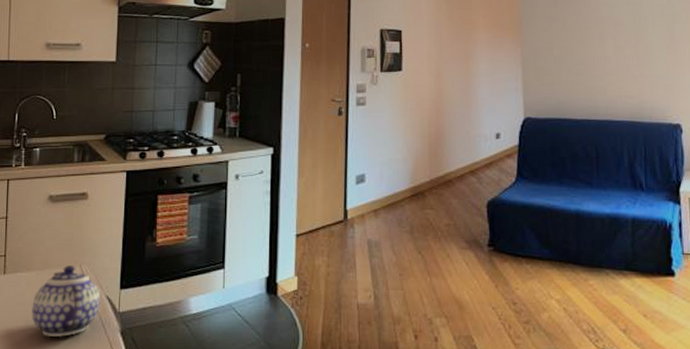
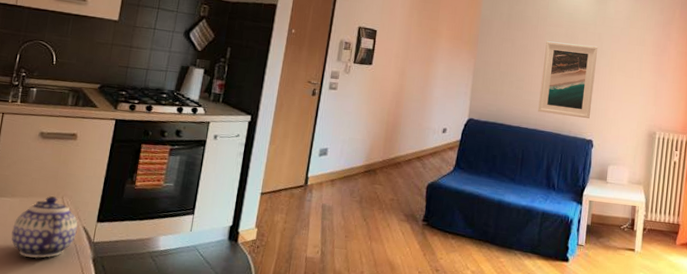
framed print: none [604,11,673,99] -> present [538,41,599,118]

